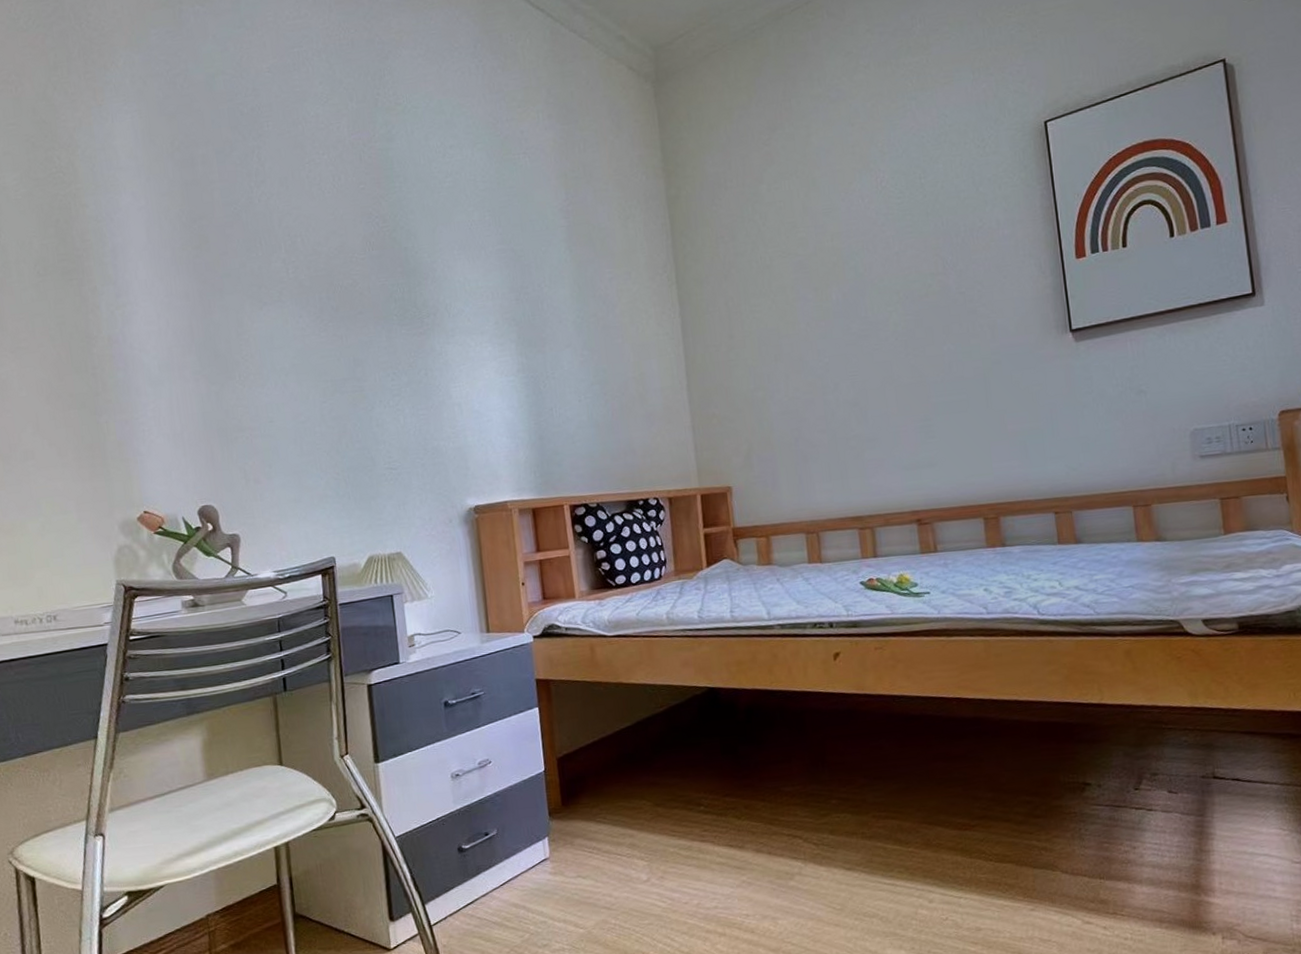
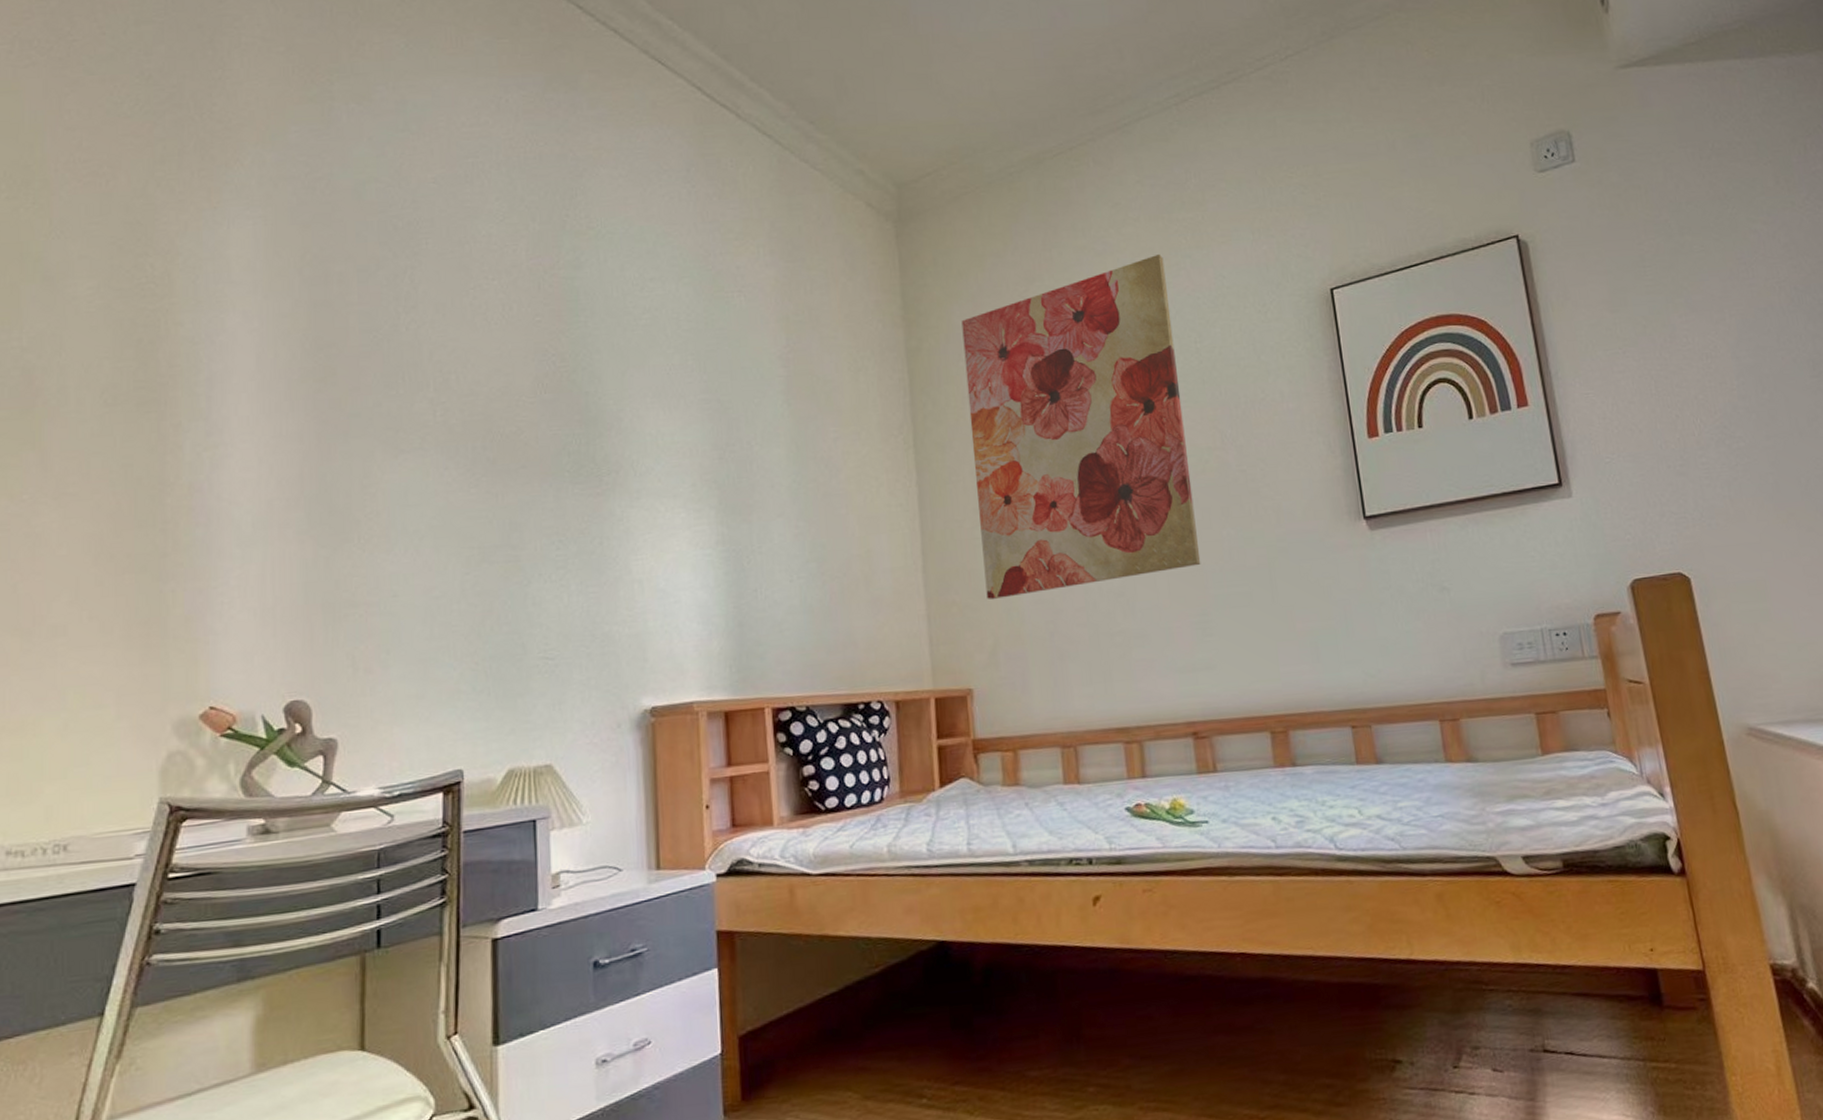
wall art: none [713,97,925,412] -> present [961,253,1201,600]

